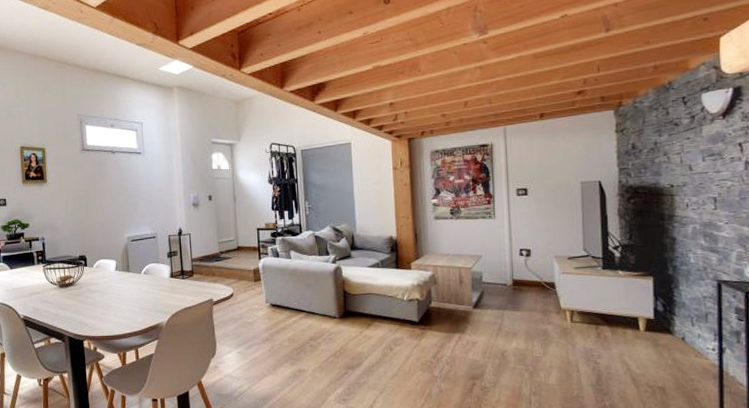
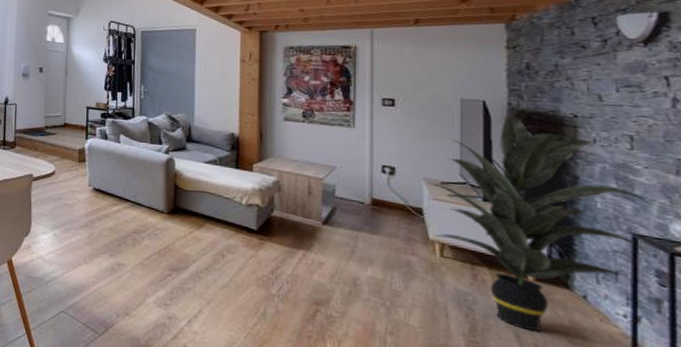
indoor plant: none [558,192,735,374] -> present [428,116,657,332]

